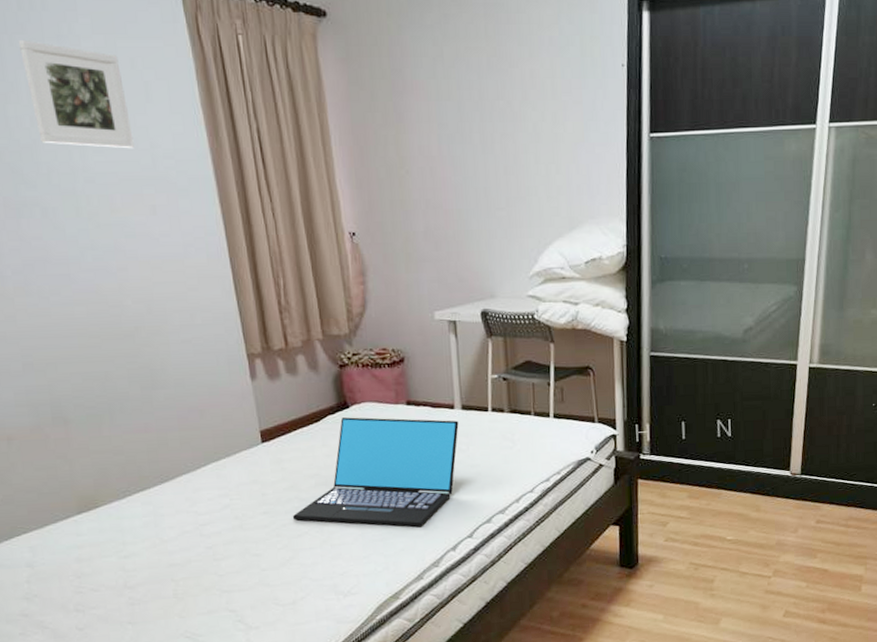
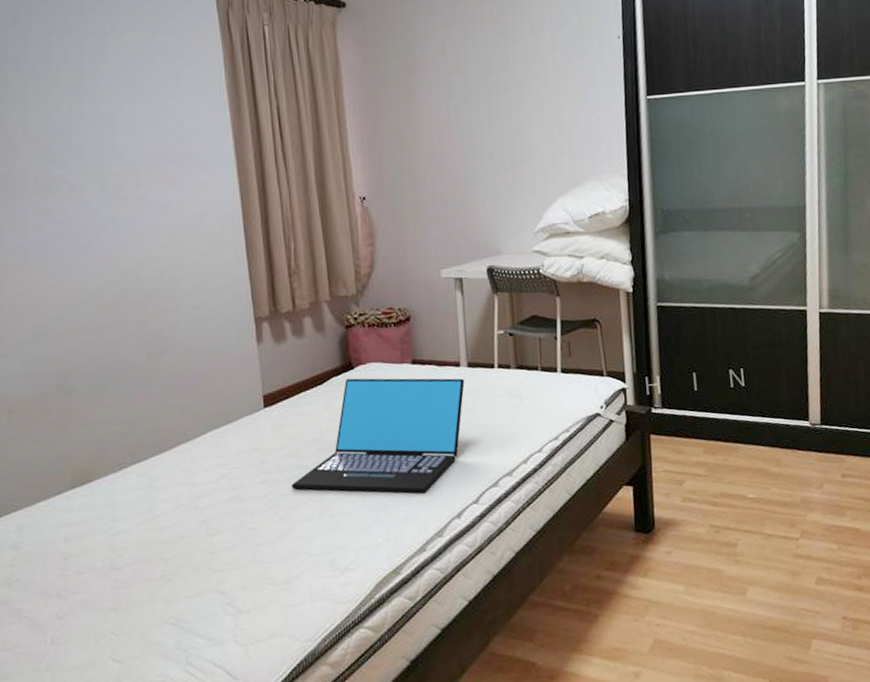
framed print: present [18,39,134,149] -> none [65,37,161,129]

